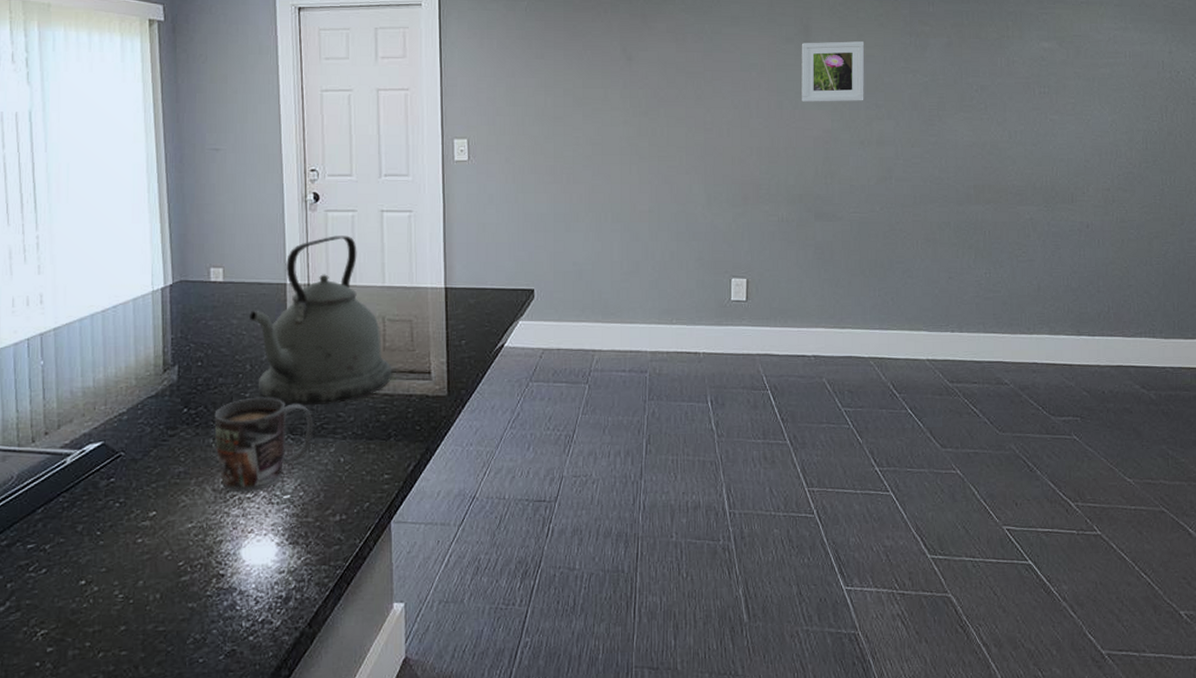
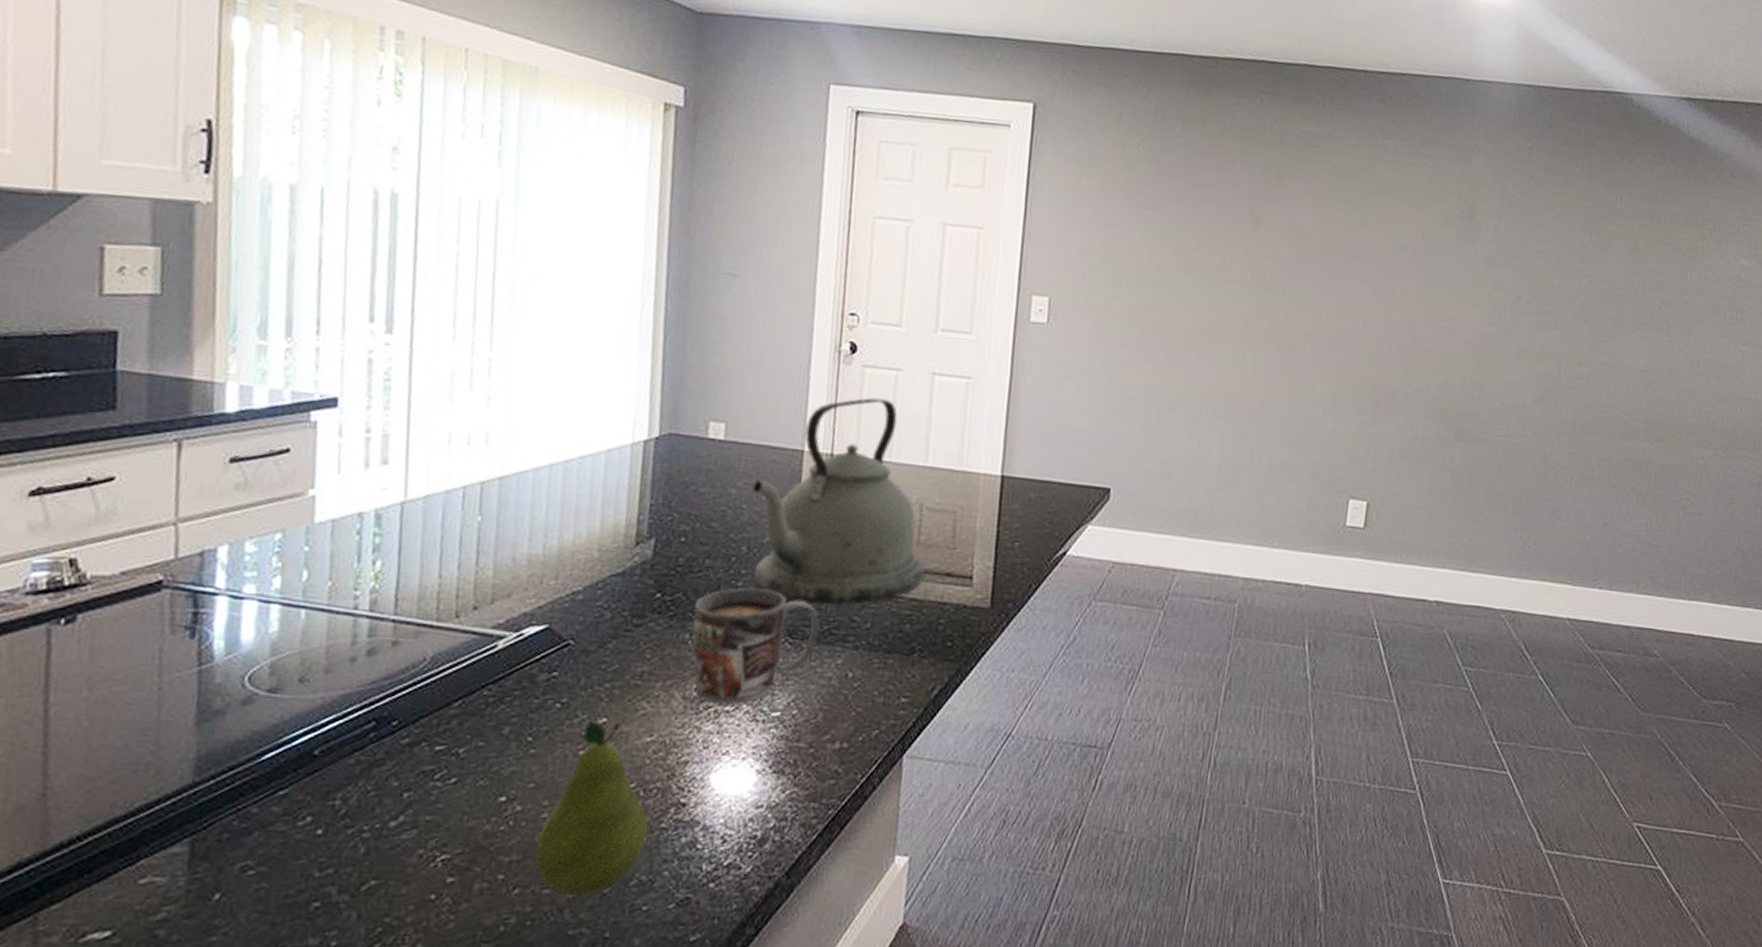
fruit: none [111,515,197,656] -> present [534,722,649,897]
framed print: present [801,40,865,102] -> none [1455,227,1537,305]

